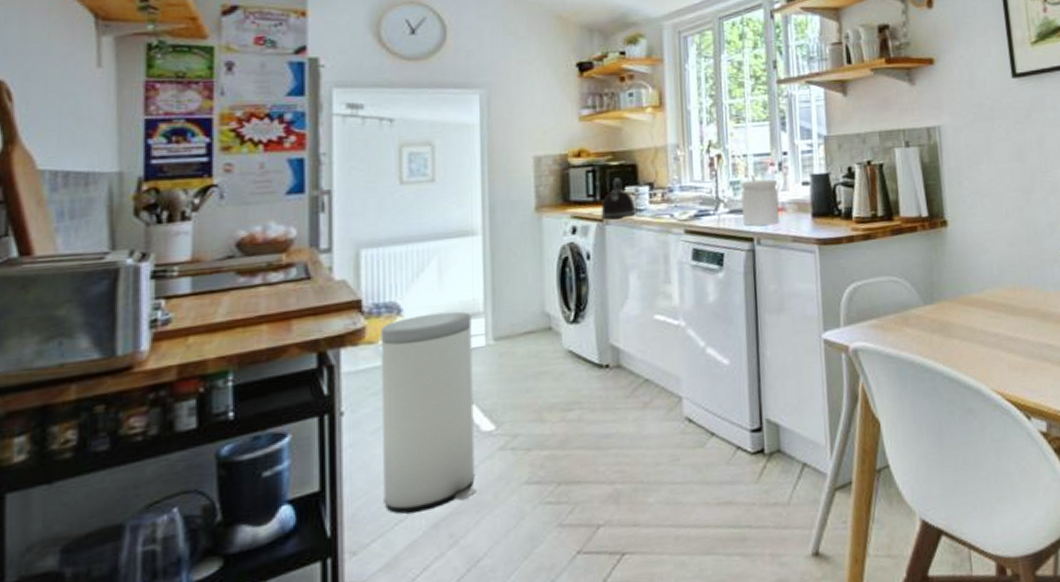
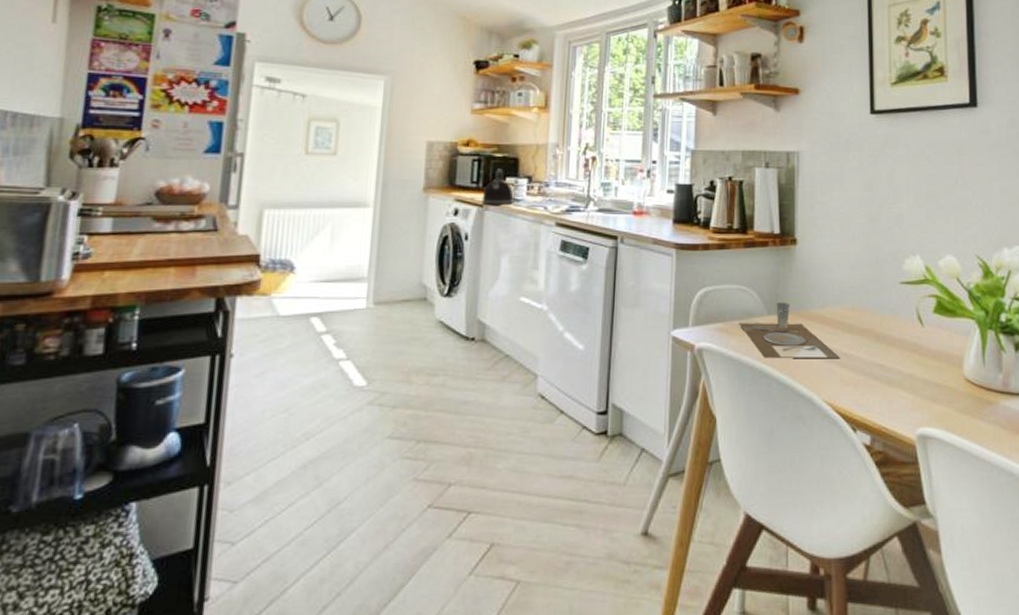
pedal bin: present [380,311,477,514] -> none [260,274,356,453]
jar: present [741,179,779,227] -> none [610,184,645,227]
place setting: none [894,289,1006,352] -> present [739,302,840,359]

